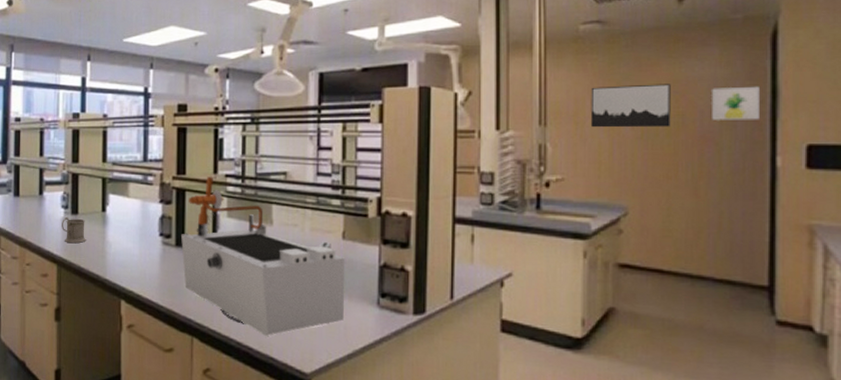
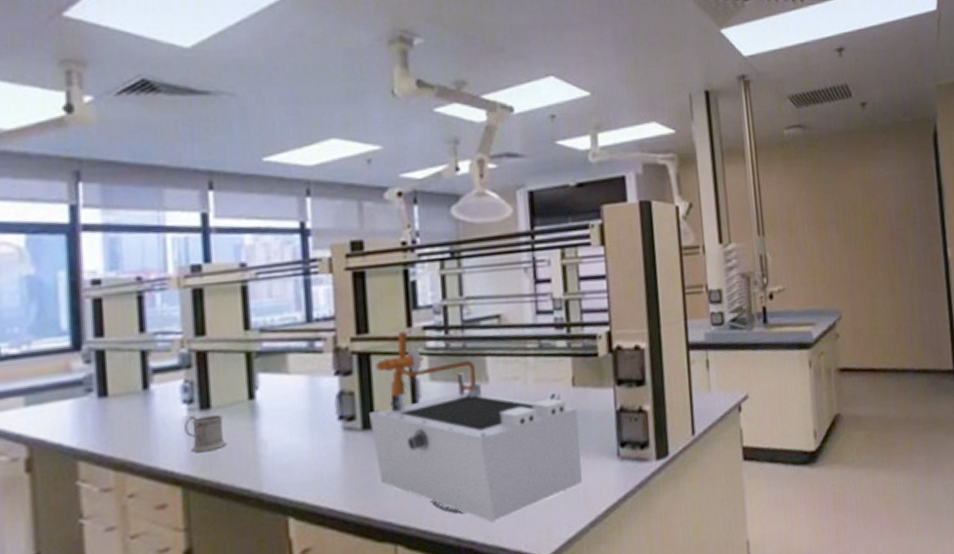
wall art: present [590,84,671,128] -> none [799,186,867,234]
wall art: present [712,86,759,120] -> none [895,184,932,218]

